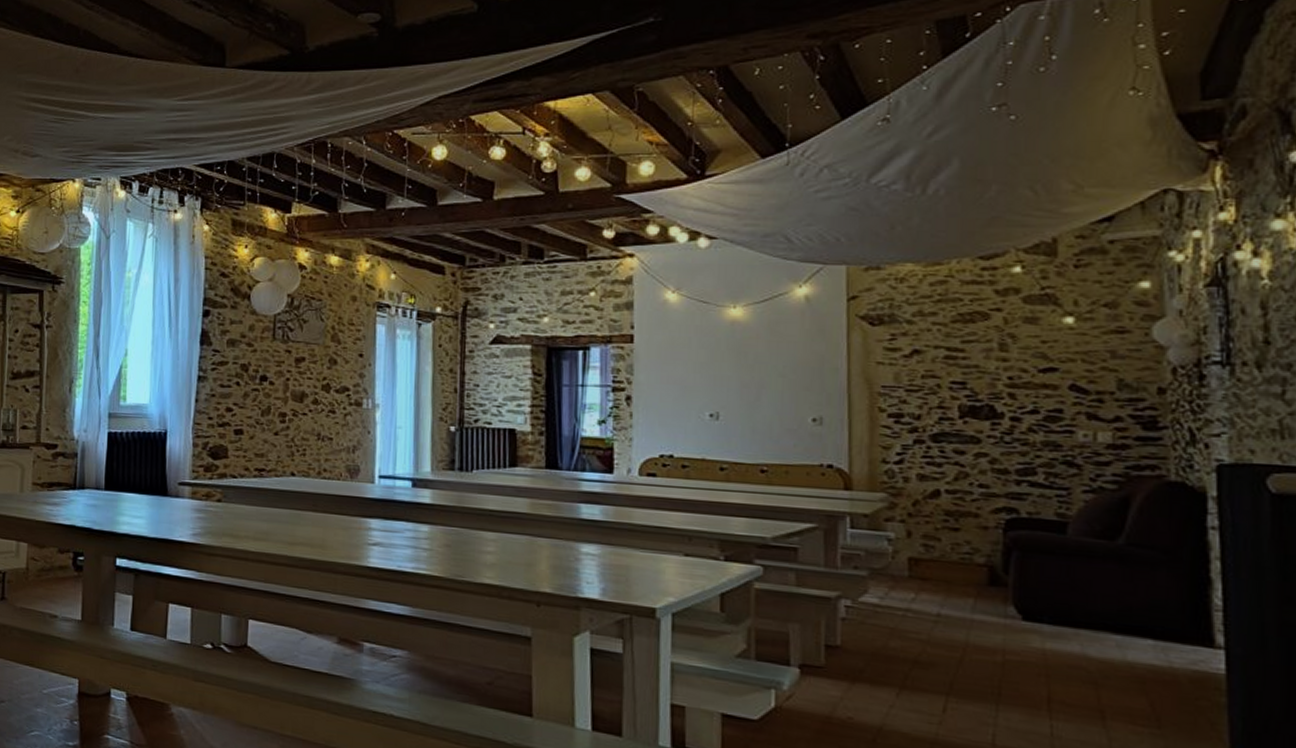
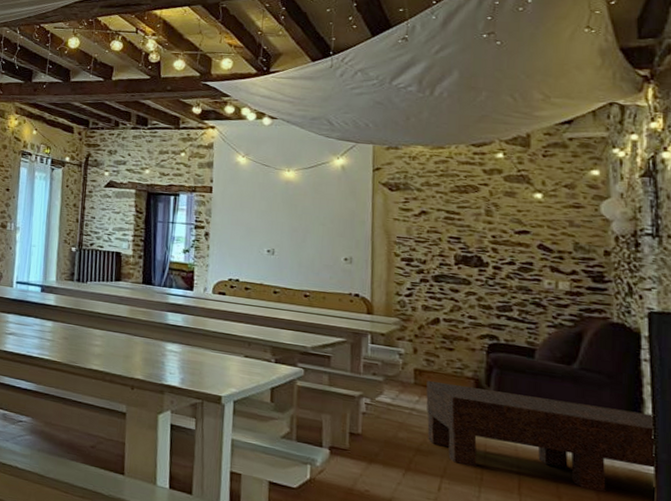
coffee table: none [924,572,1229,701] -> present [426,381,657,492]

